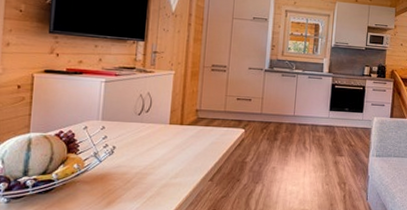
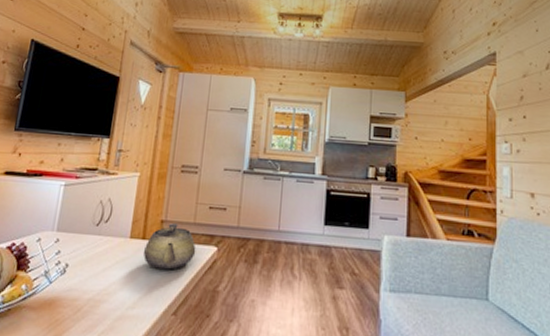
teapot: none [181,112,227,148] -> present [143,223,196,270]

